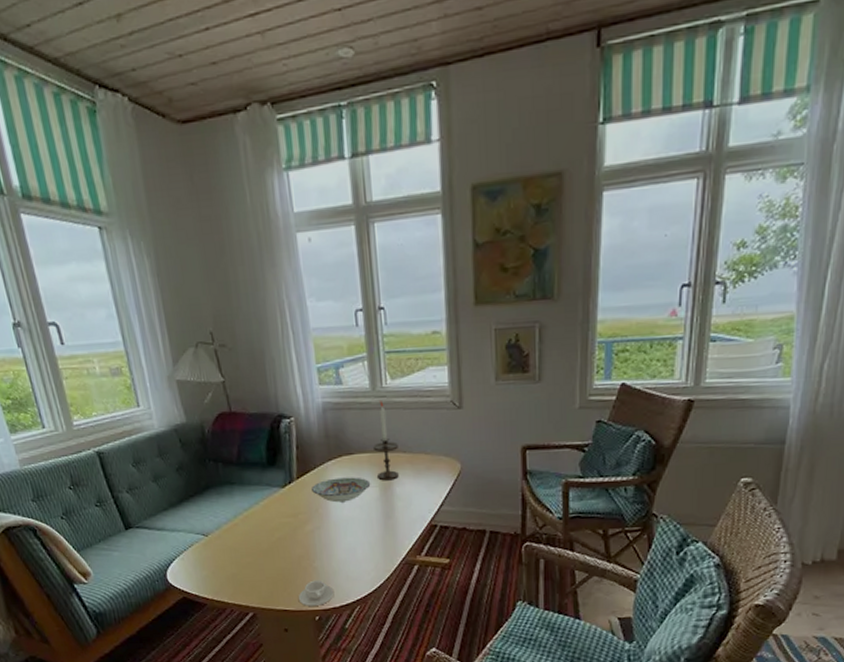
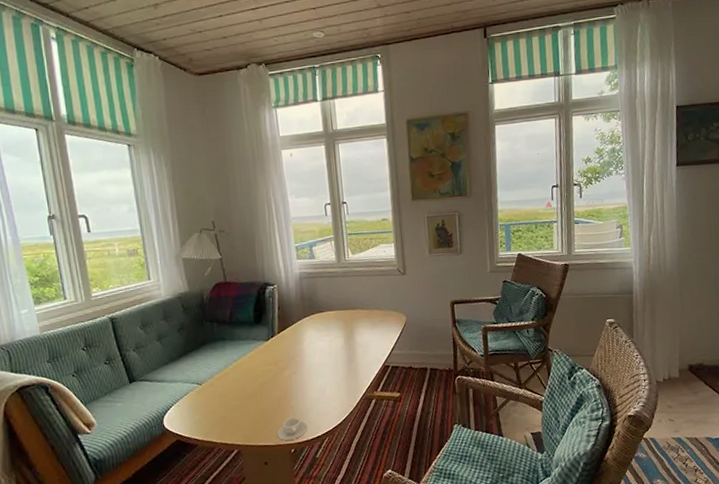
bowl: present [312,477,371,503] -> none [290,330,337,352]
candlestick: present [372,401,399,481] -> none [338,270,359,332]

